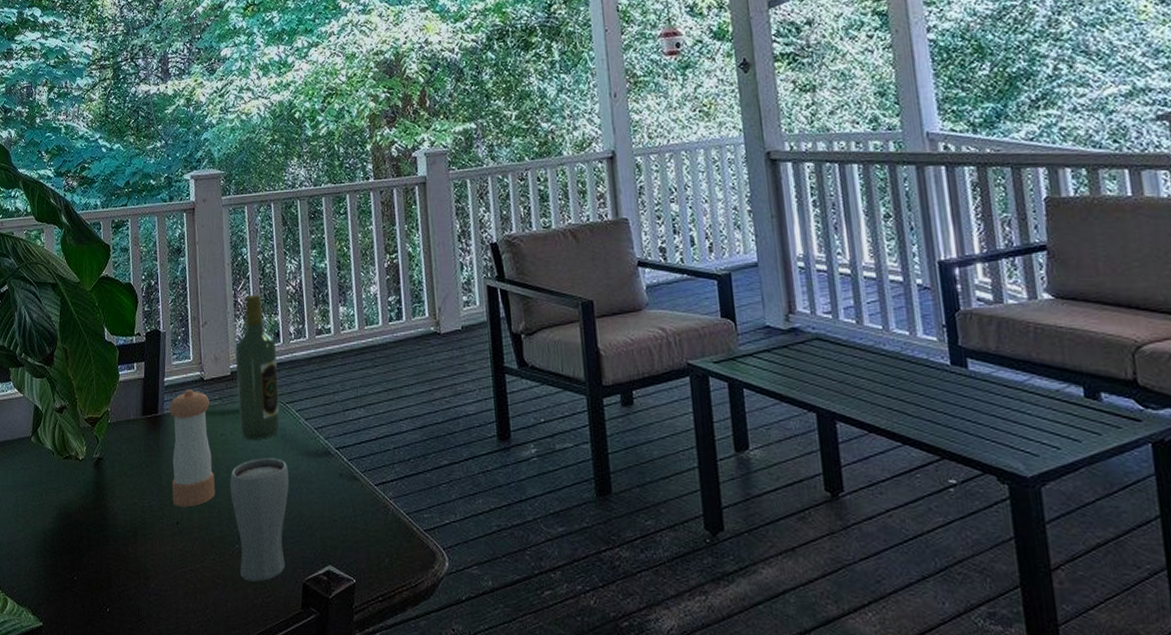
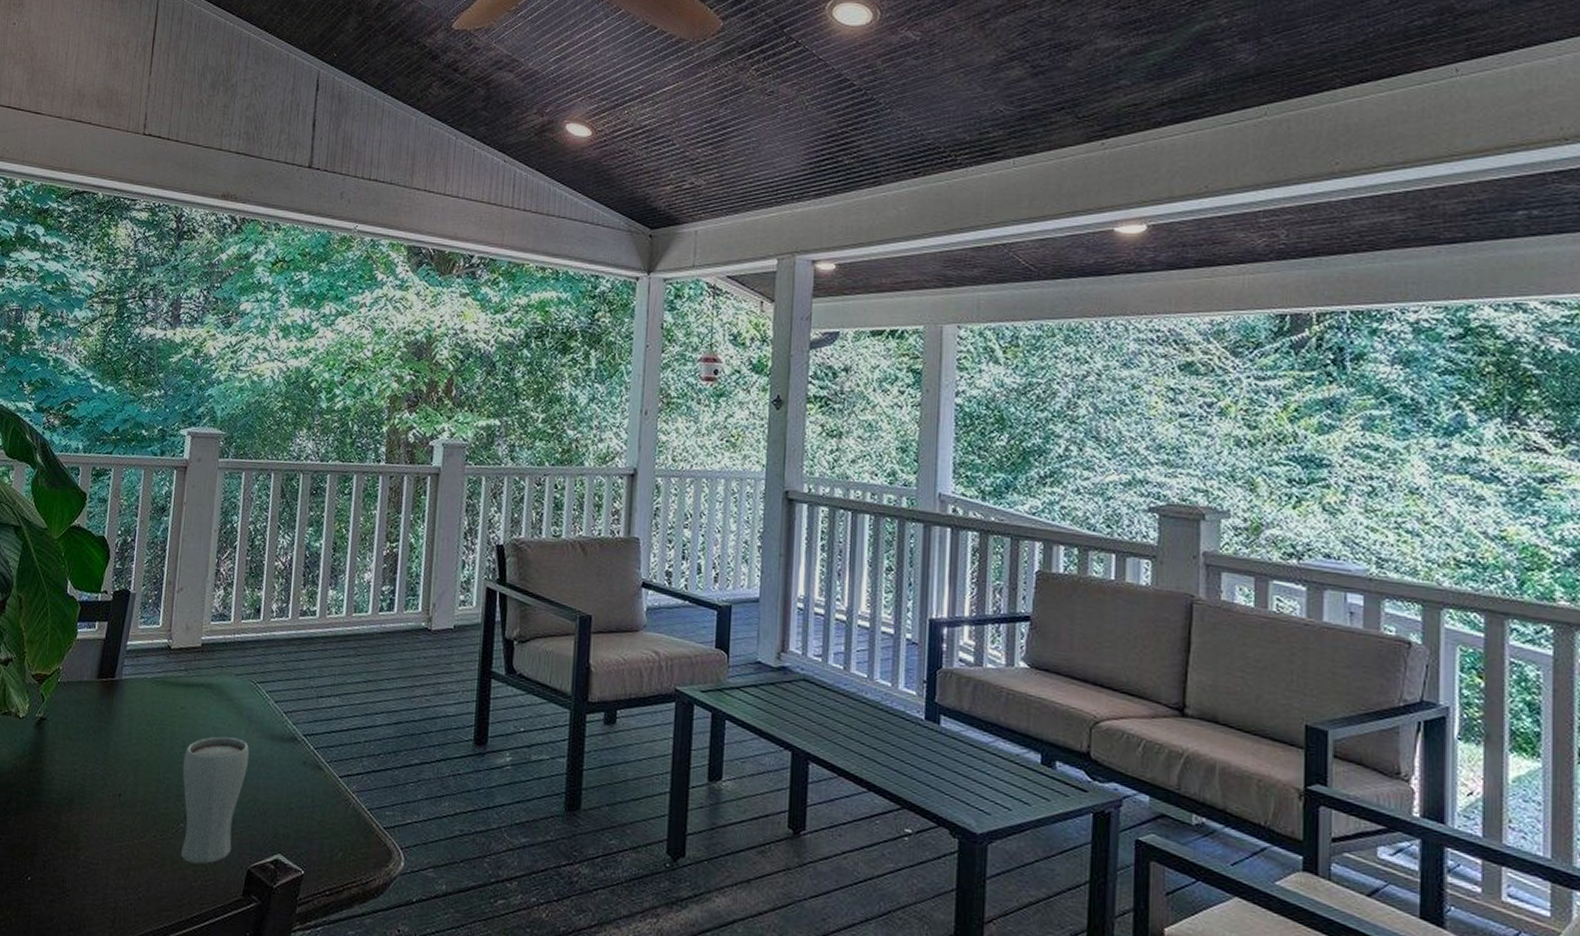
pepper shaker: present [169,389,215,508] -> none [118,656,174,780]
wine bottle: present [235,294,280,440] -> none [203,565,255,718]

